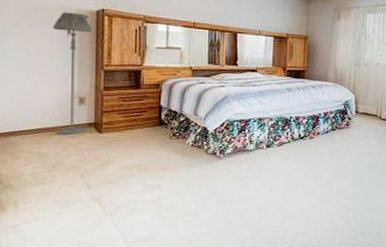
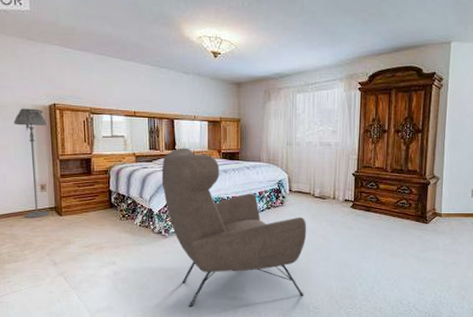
chair: none [219,63,372,235] -> present [161,147,307,307]

